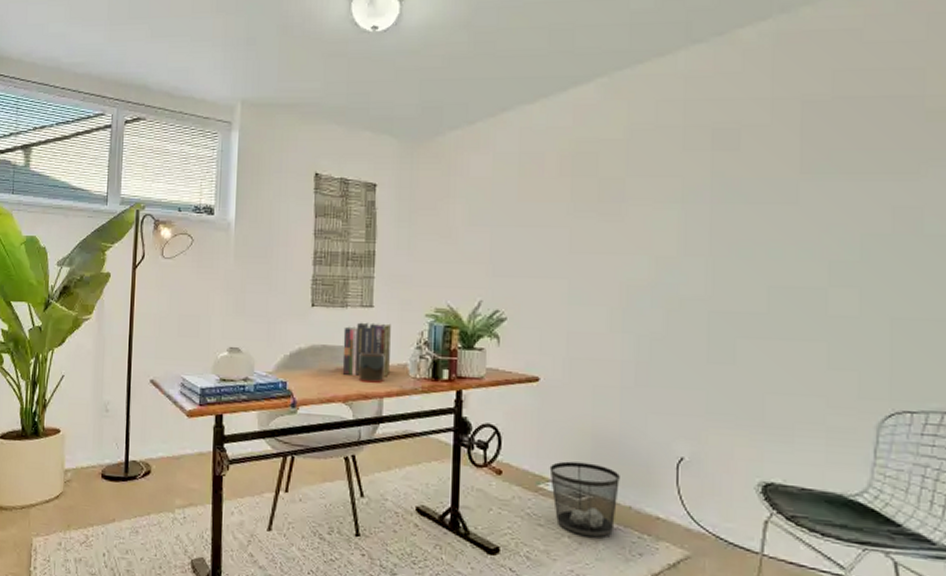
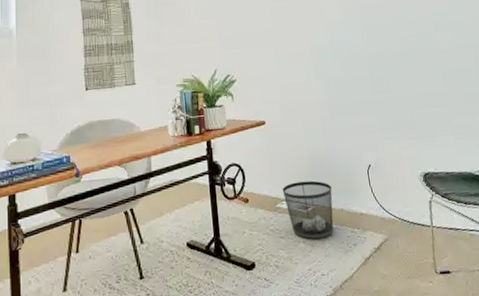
books: present [342,322,391,377] -> none [113,95,154,143]
mug: present [358,351,385,383] -> none [128,119,150,146]

